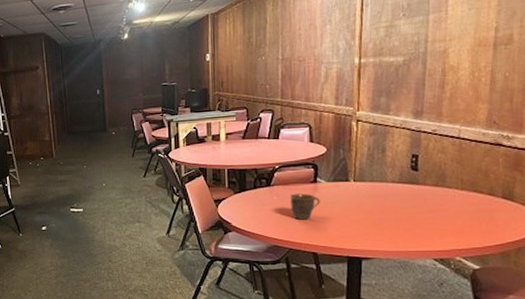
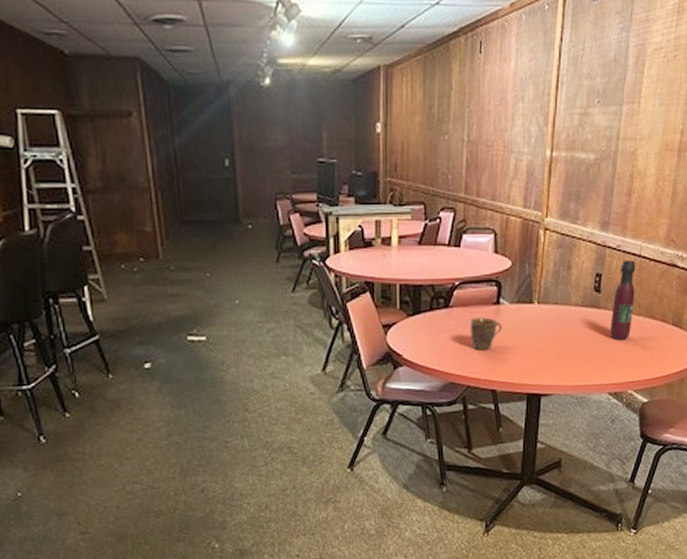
wine bottle: none [430,141,456,212] -> present [609,260,636,341]

